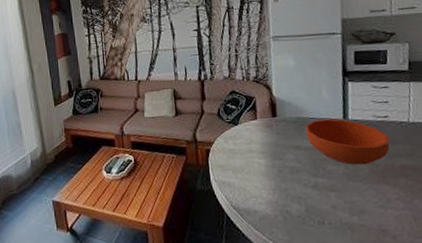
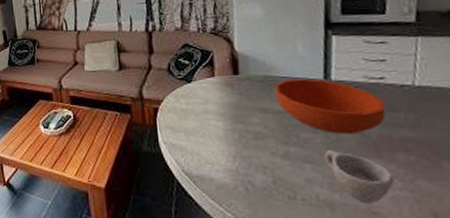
cup: none [344,178,398,223] -> present [323,149,394,203]

